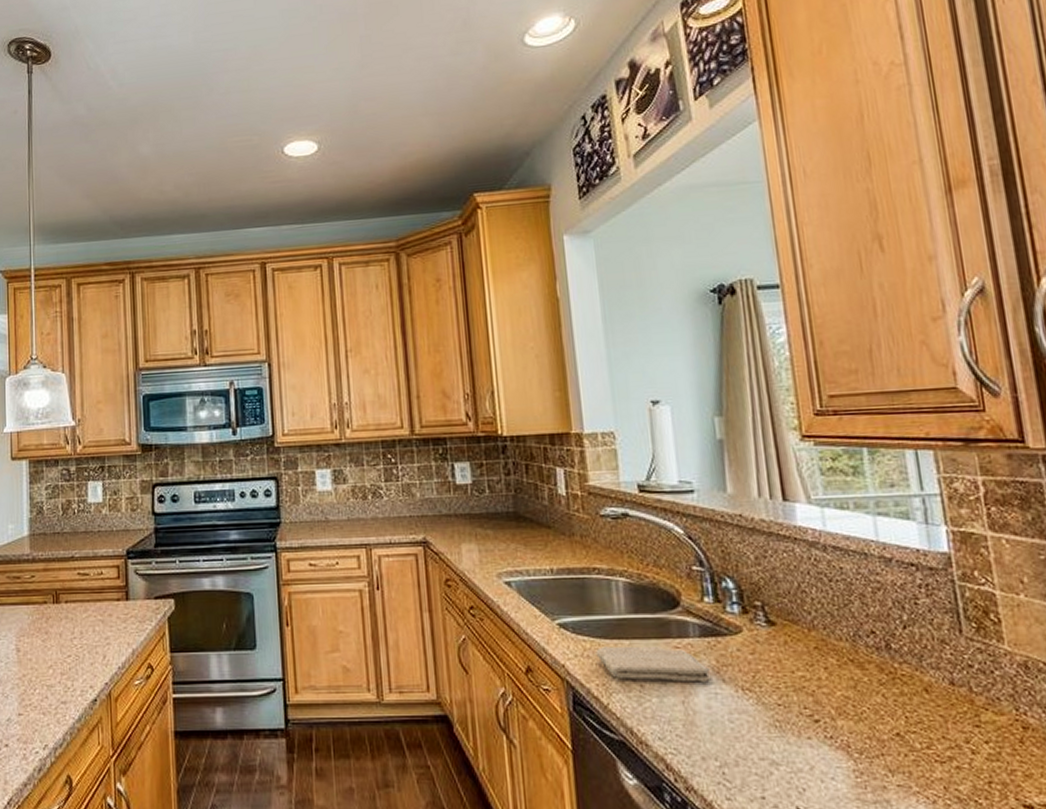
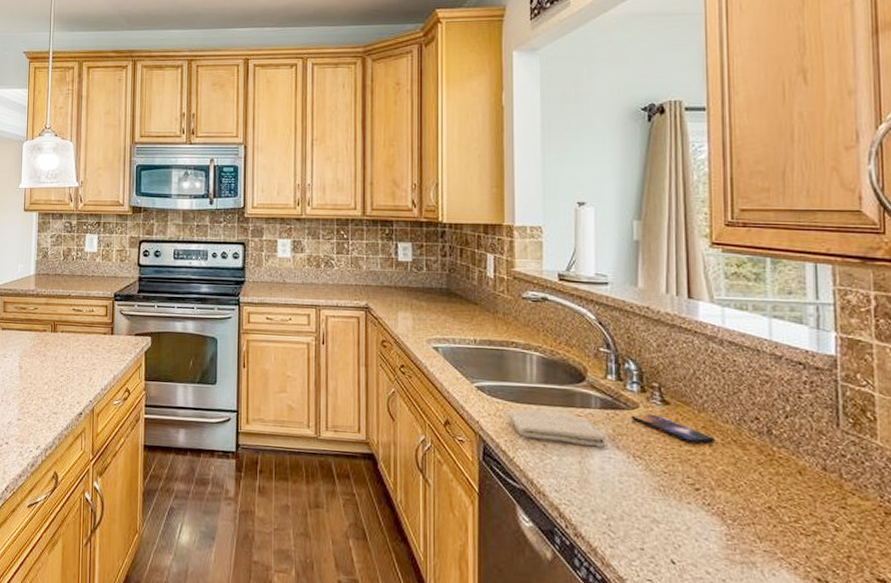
smartphone: none [735,639,830,668] -> present [631,414,715,444]

